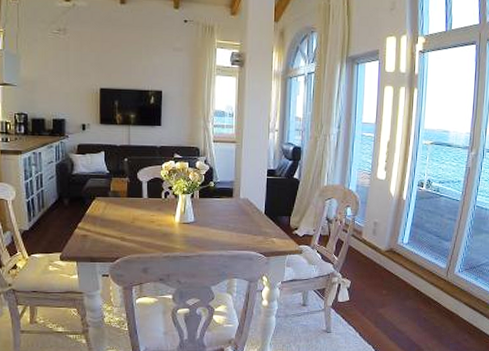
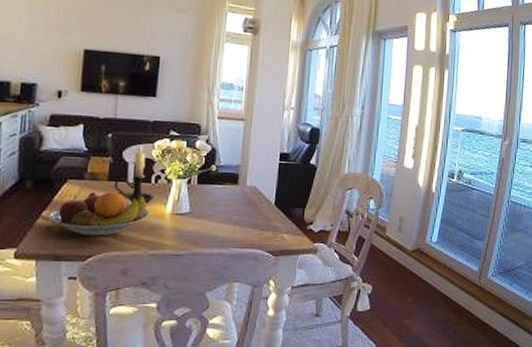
fruit bowl: none [83,206,162,242] -> present [48,192,149,237]
candle holder: none [132,166,164,215] -> present [114,144,154,204]

